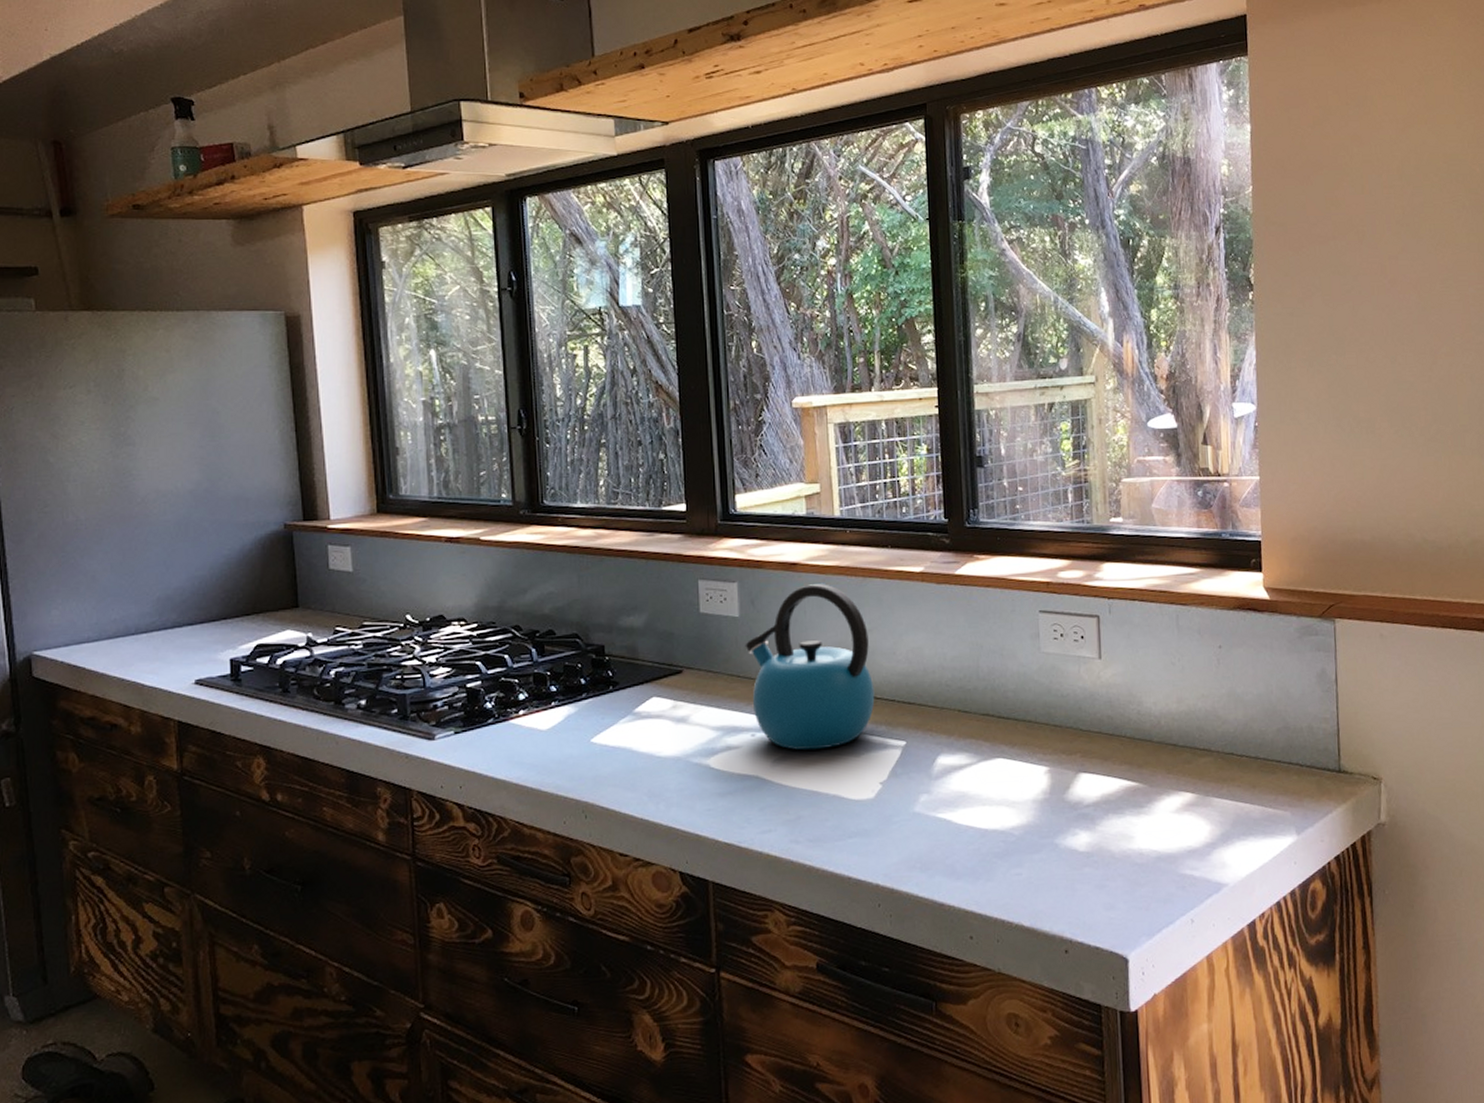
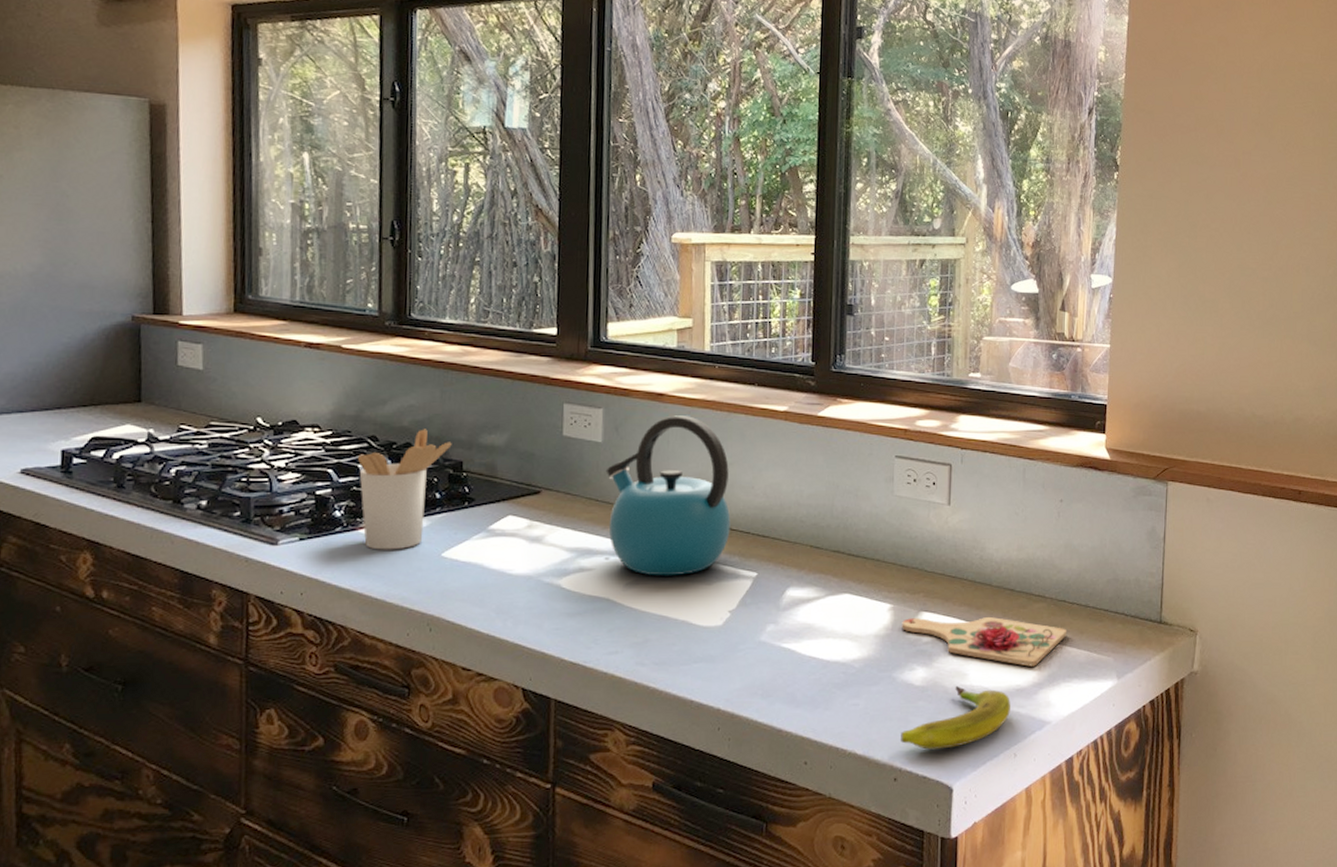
utensil holder: none [503,615,593,740] -> present [357,429,452,550]
cutting board: none [1060,774,1237,826] -> present [902,616,1066,667]
banana: none [1068,850,1183,919] -> present [901,686,1010,750]

